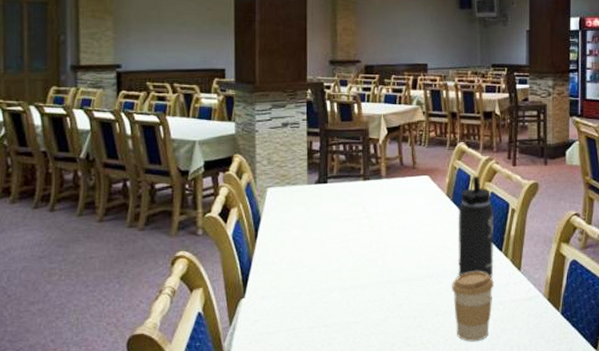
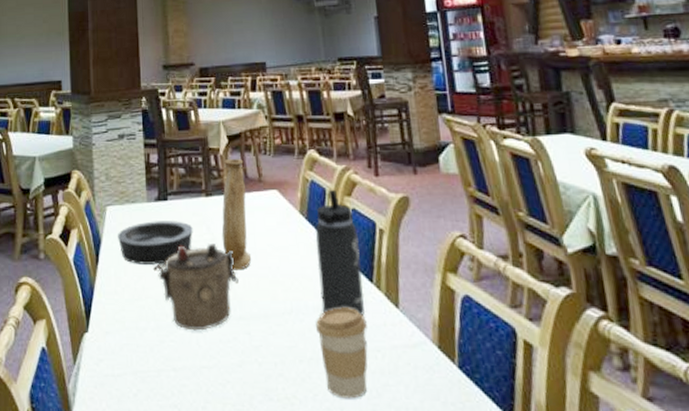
bowl: none [277,201,350,239] -> present [118,221,193,264]
teapot: none [311,221,388,294] -> present [154,244,239,331]
vase: none [376,147,401,243] -> present [221,158,252,271]

